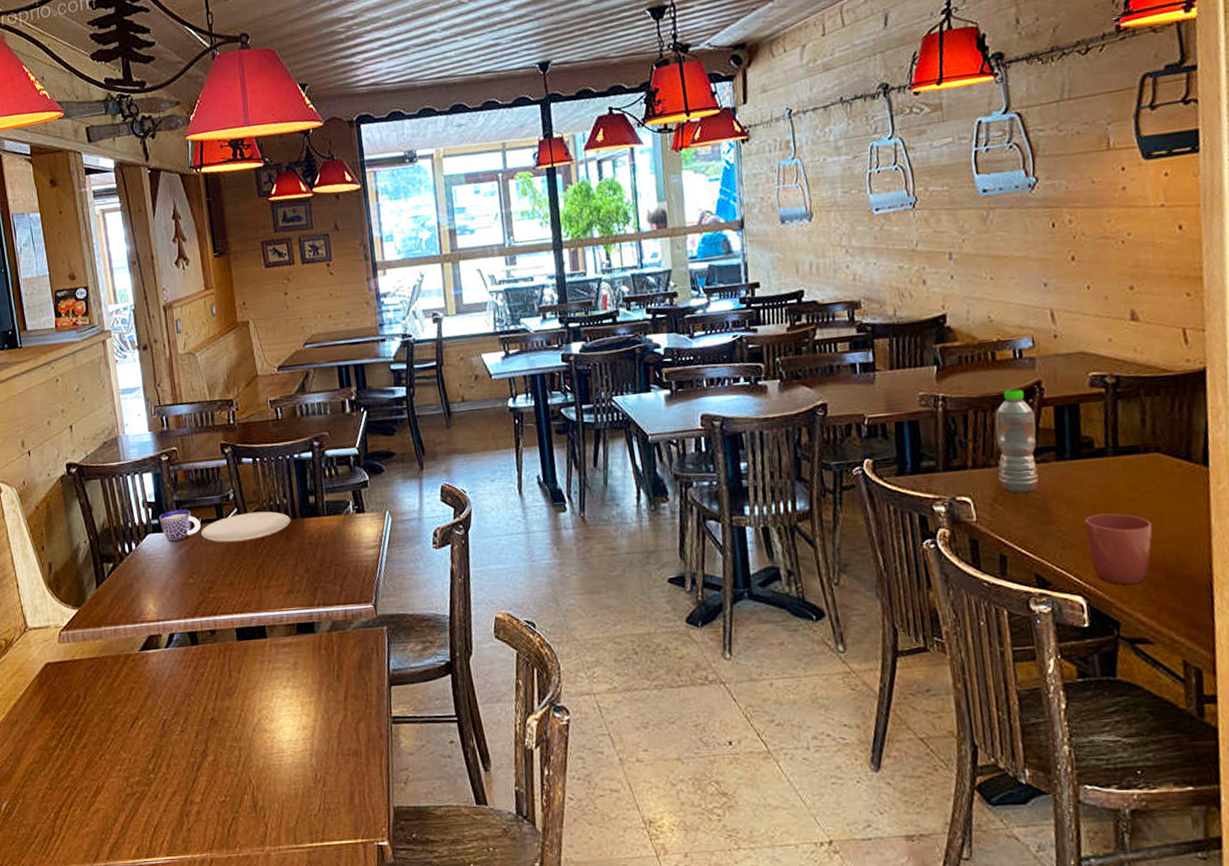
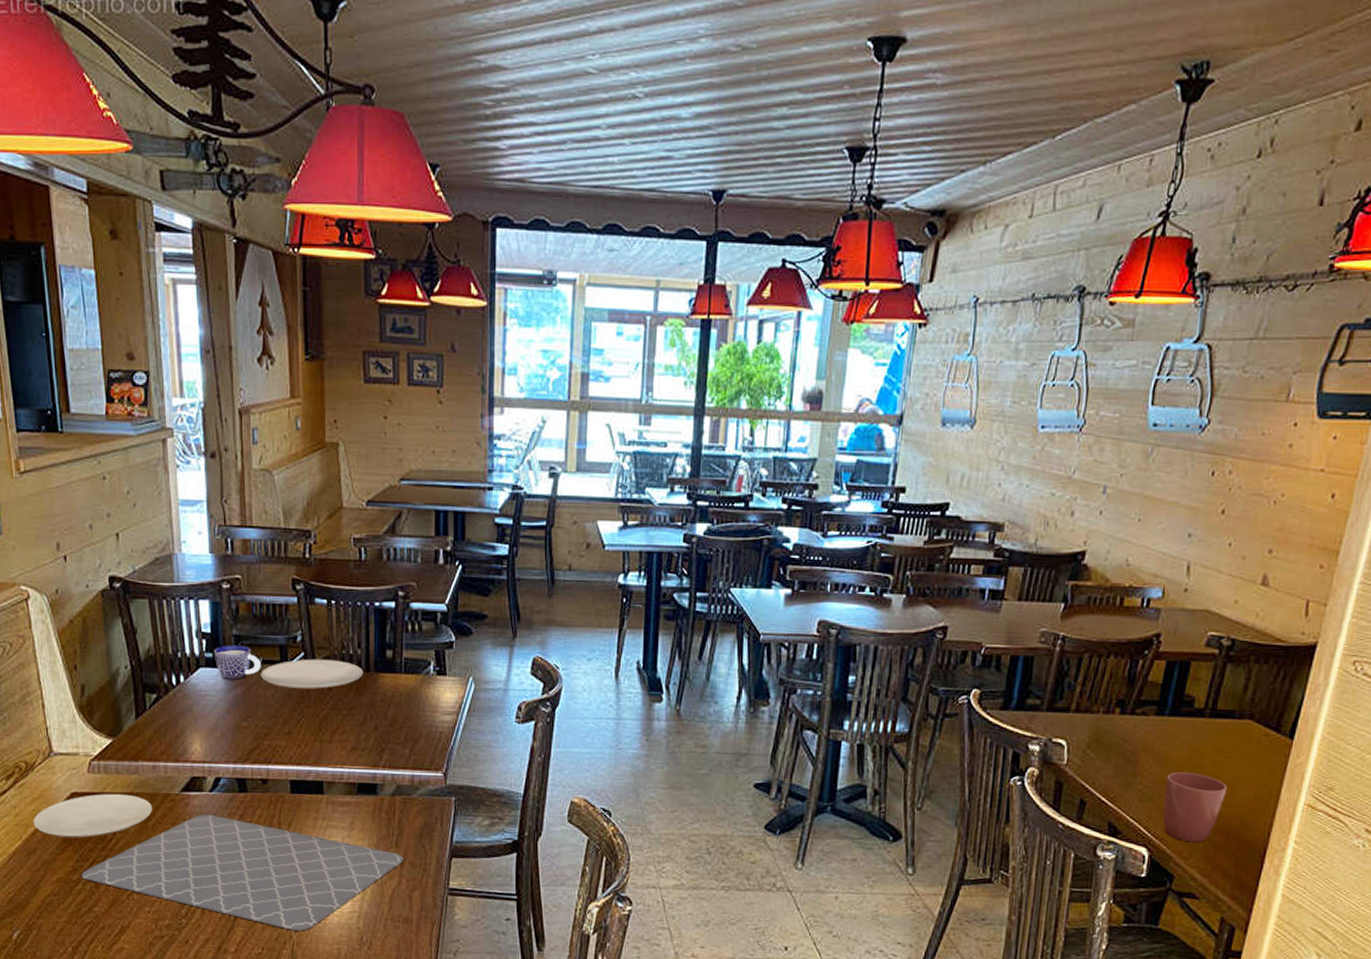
plate: none [14,659,117,707] -> present [33,793,153,838]
placemat: none [58,669,347,775] -> present [81,814,404,931]
water bottle: present [995,388,1039,494] -> none [1096,637,1147,743]

